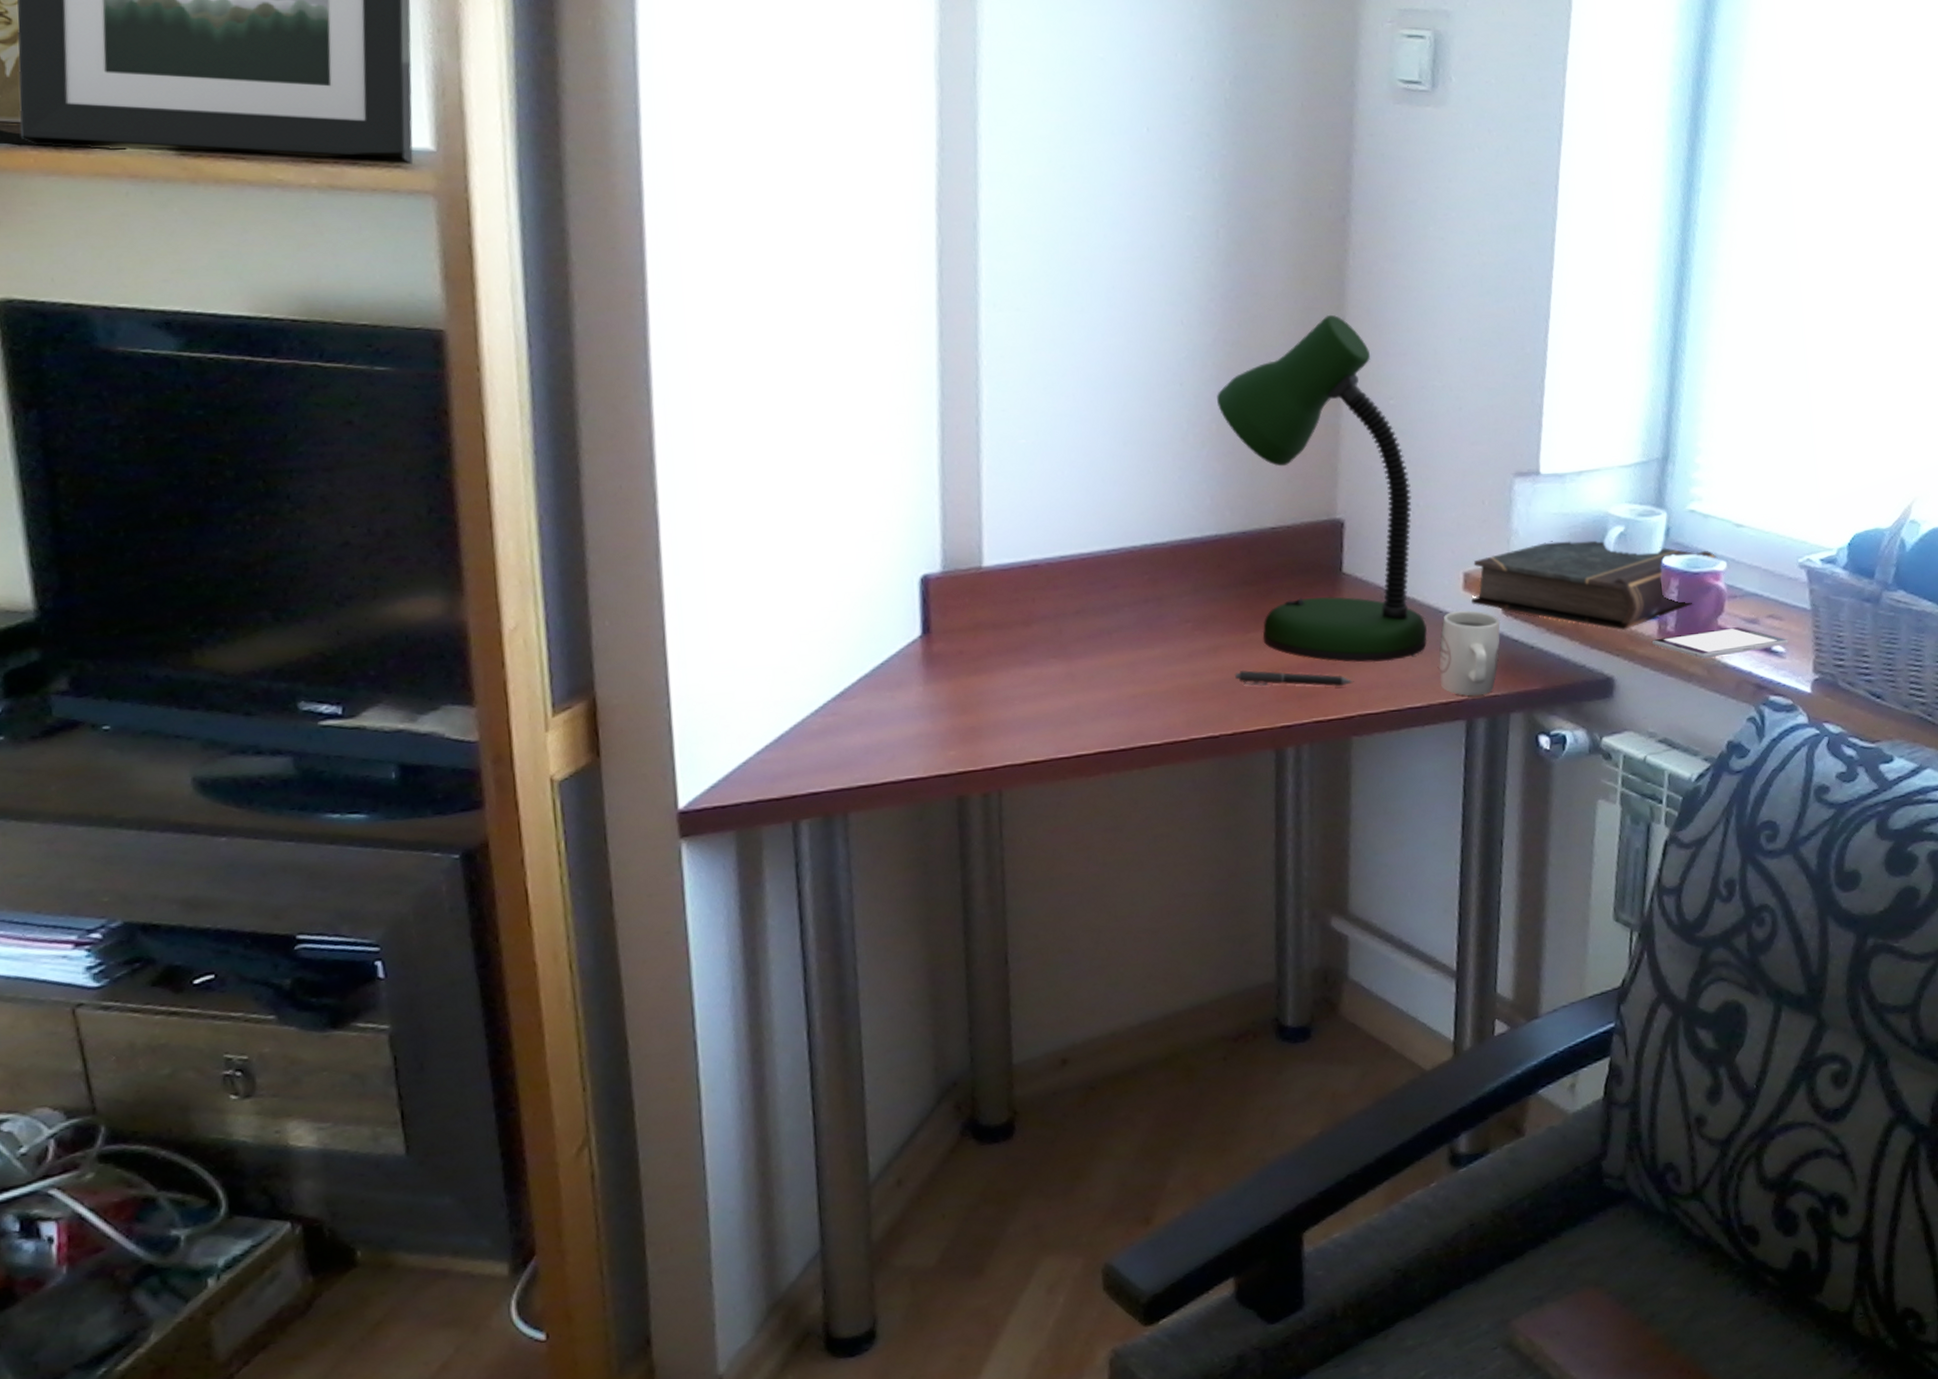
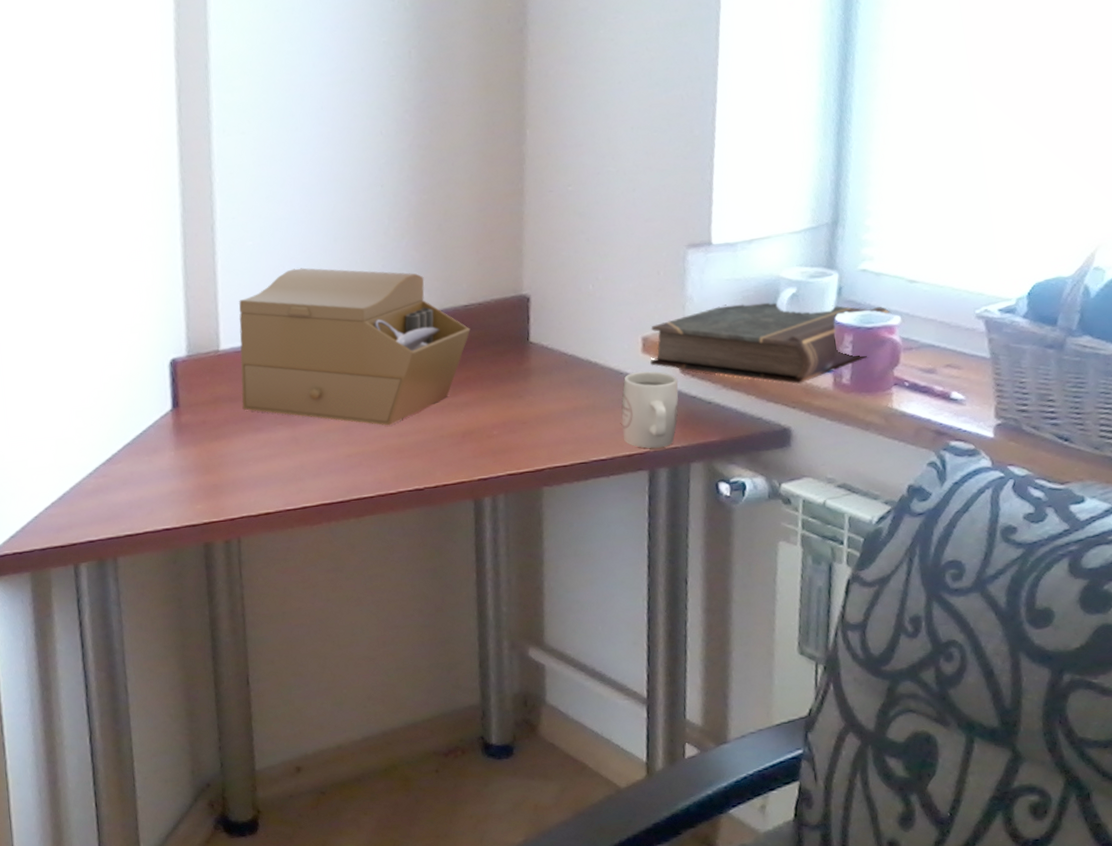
sewing box: none [1006,474,1277,663] -> present [238,268,471,426]
desk lamp: present [1217,314,1428,663] -> none [413,115,610,422]
pen: present [1235,670,1354,687] -> none [436,431,544,445]
smartphone: present [1651,627,1789,659] -> none [827,377,969,409]

